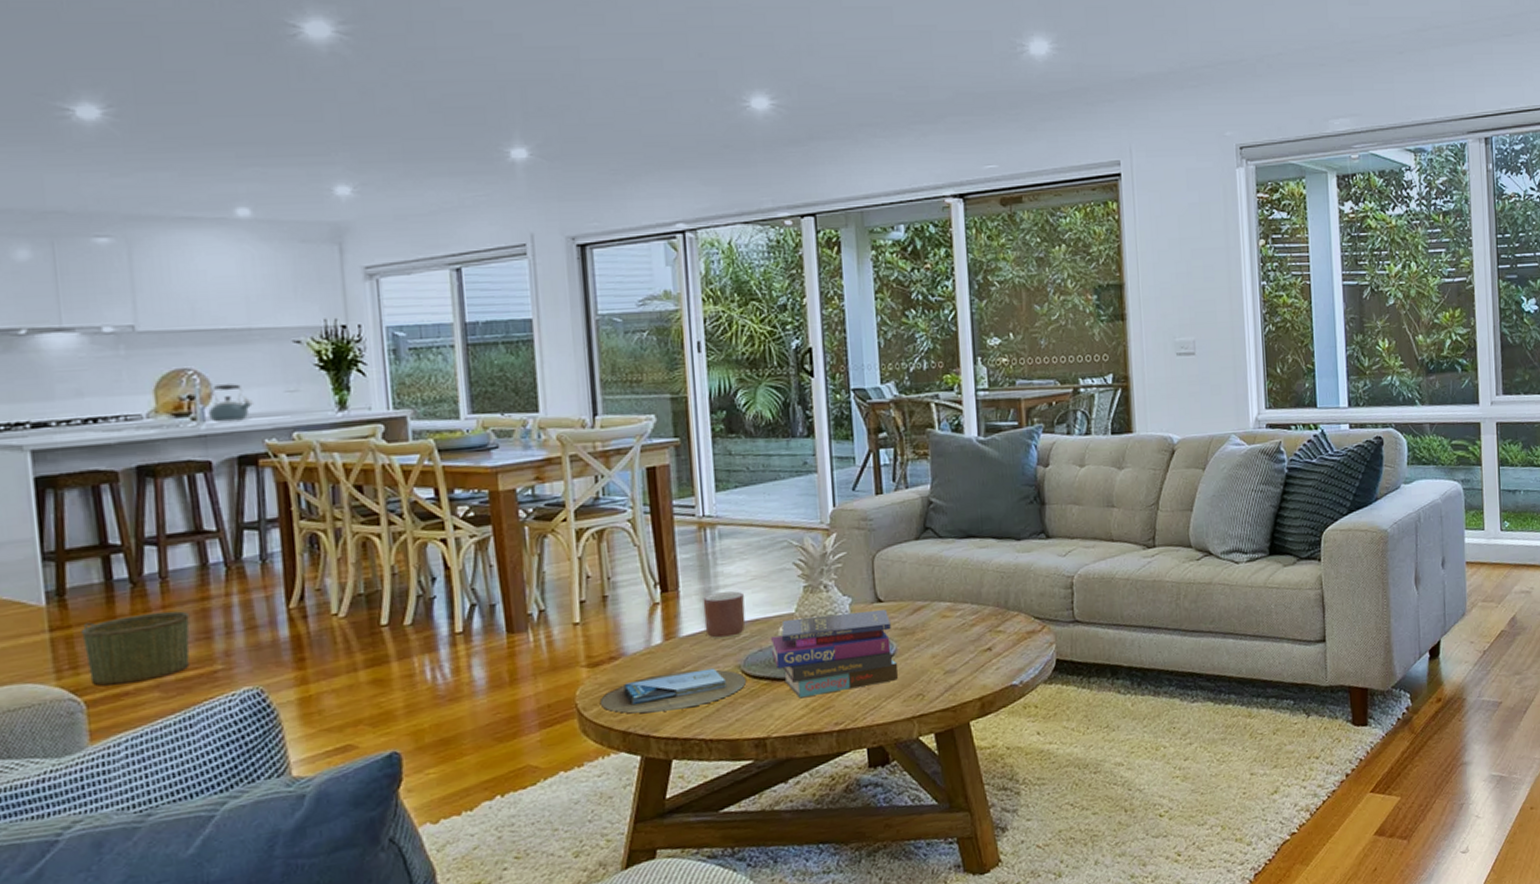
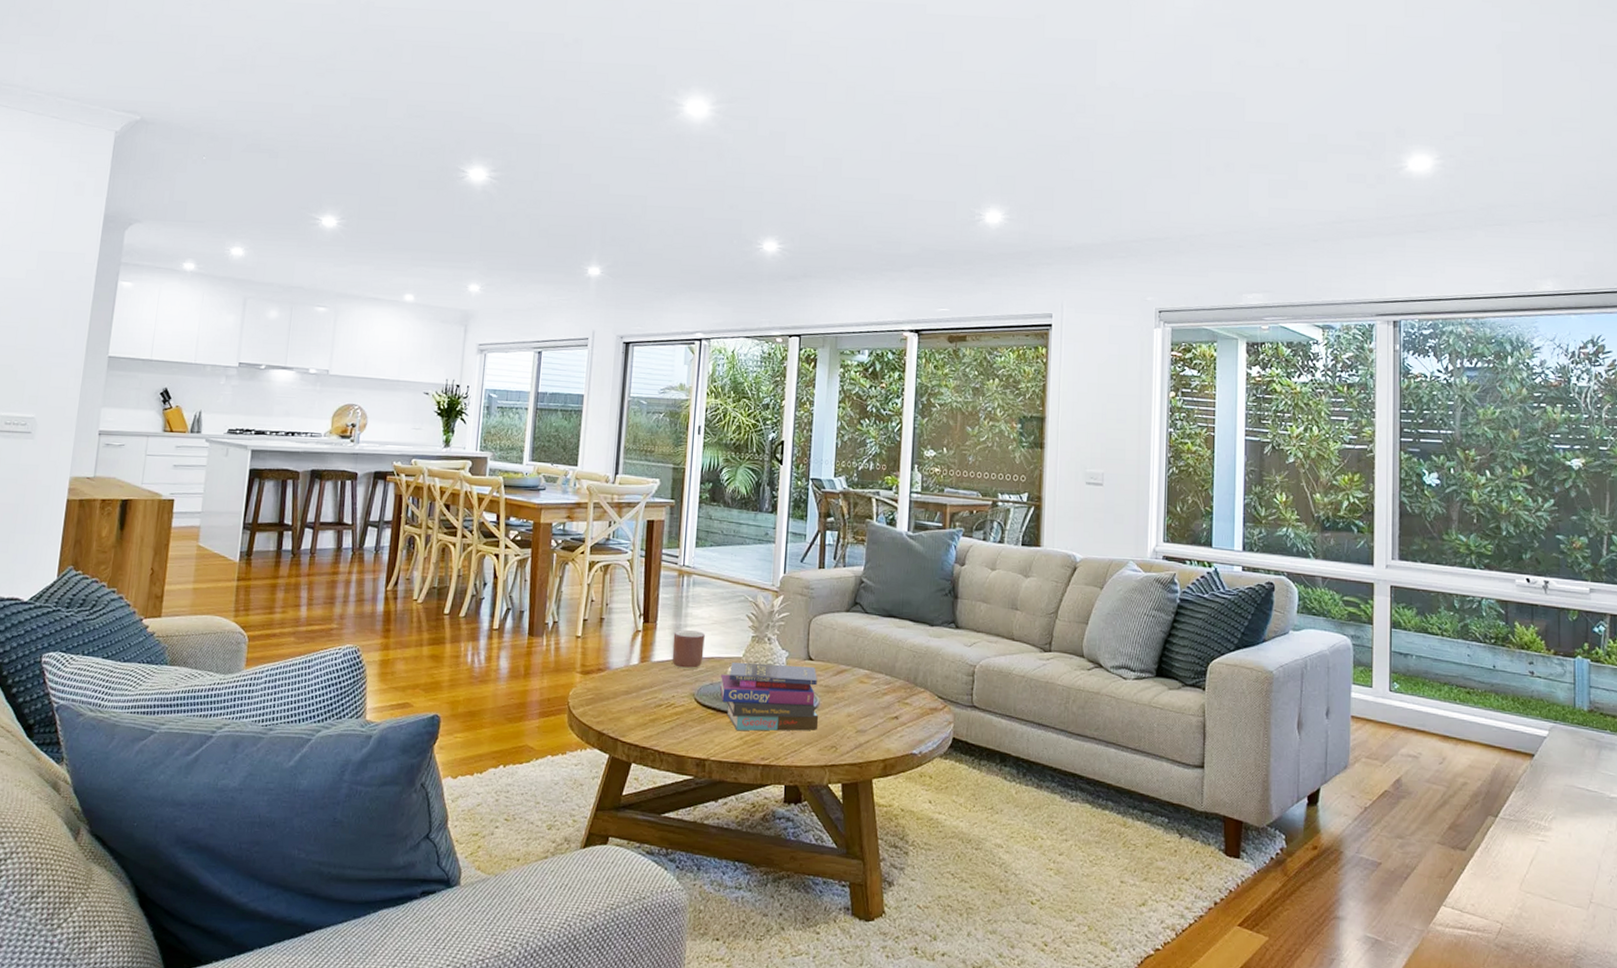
basket: present [81,611,191,687] -> none [254,578,324,629]
kettle: present [208,384,255,423] -> none [362,418,392,446]
book: present [601,668,747,714] -> none [586,690,698,722]

